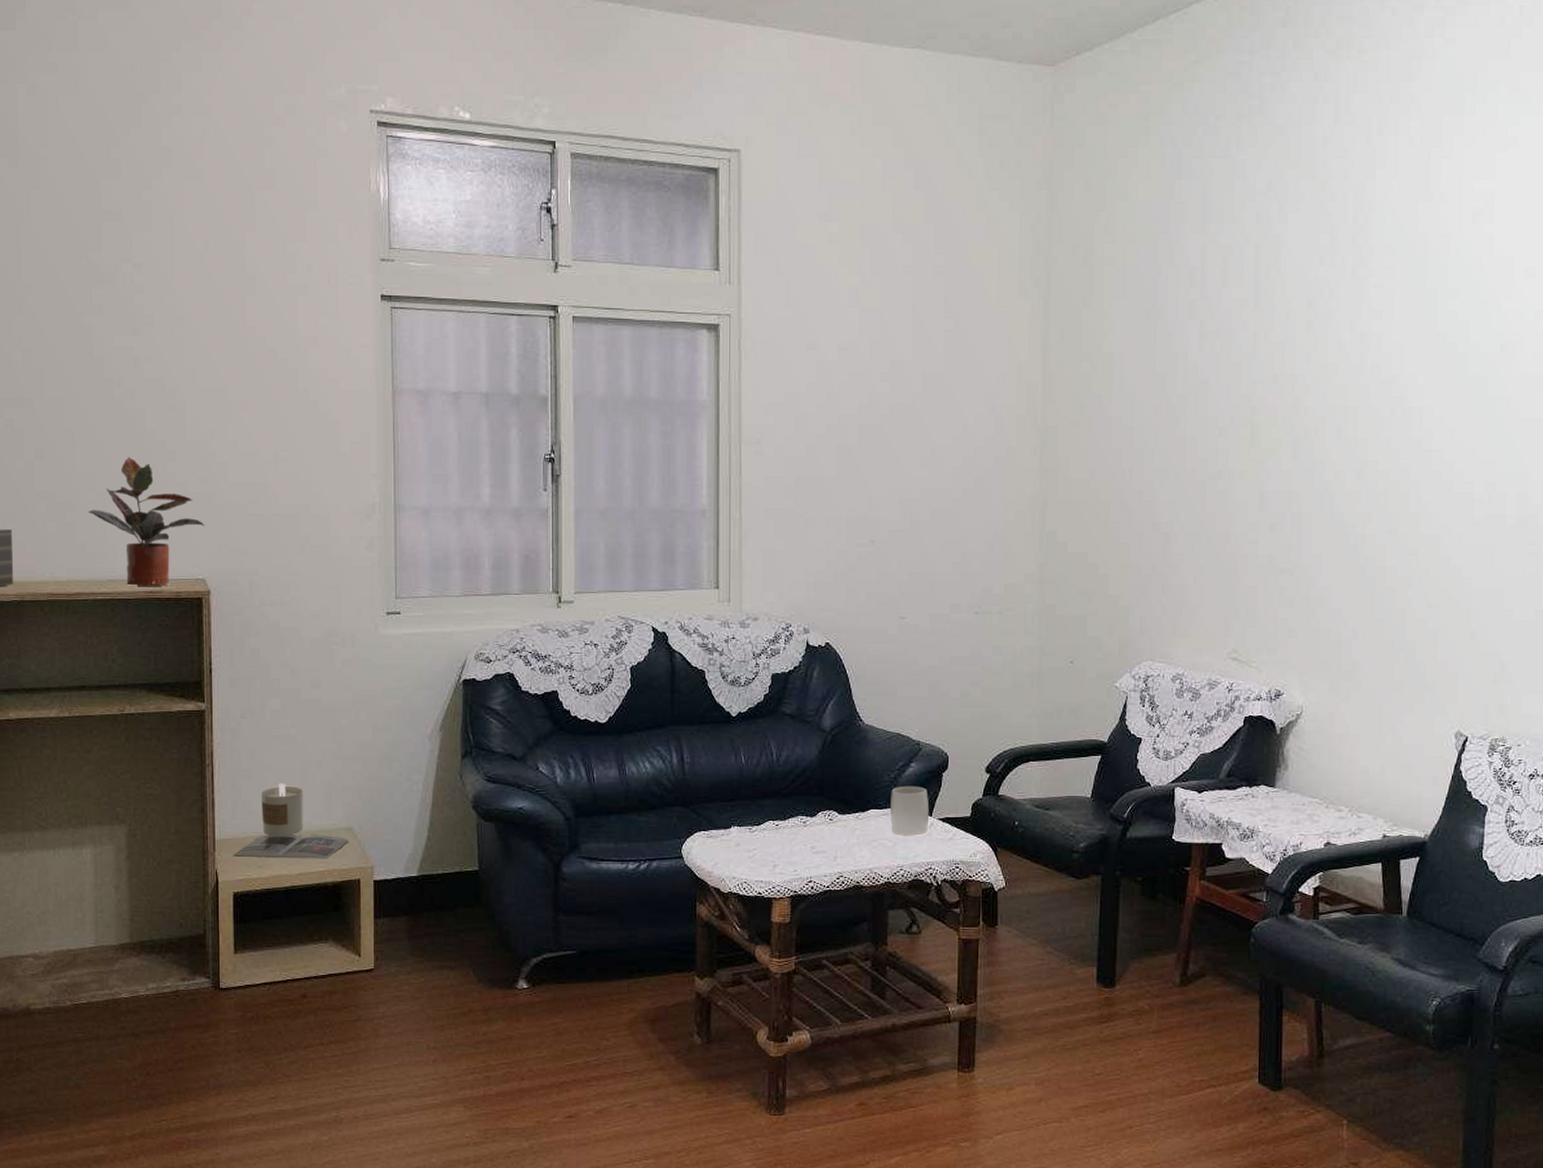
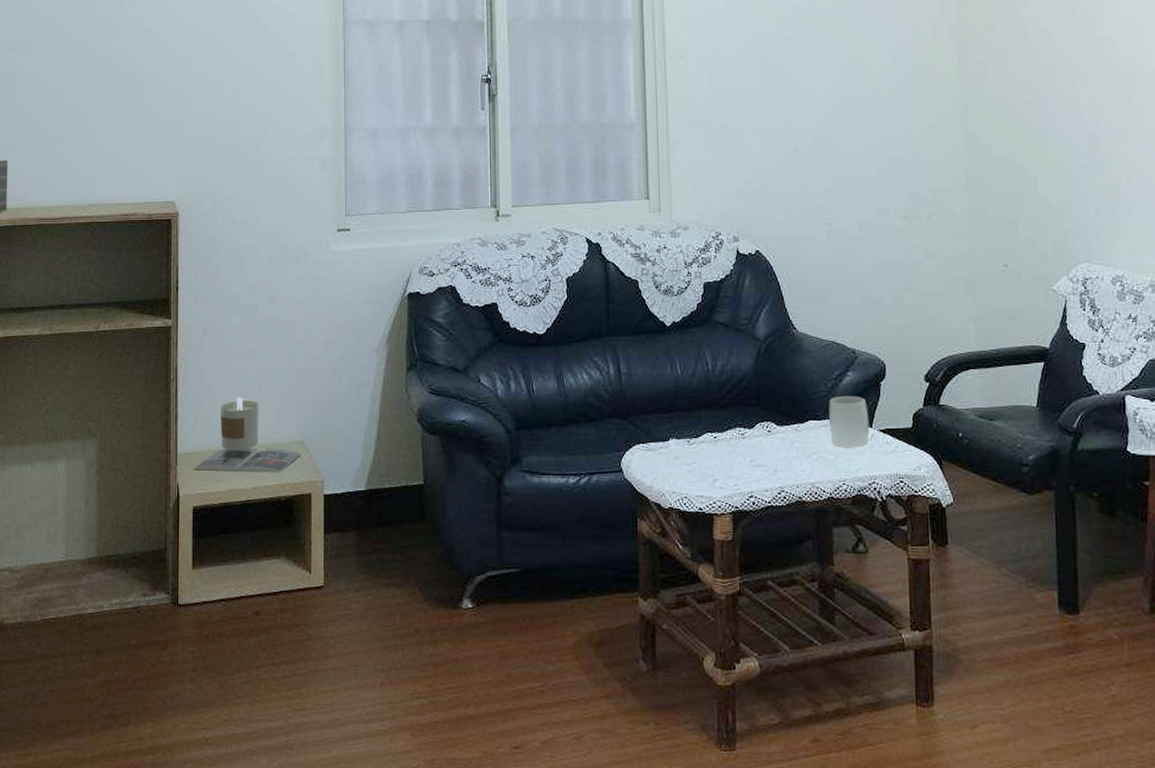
potted plant: present [88,457,205,586] -> none [74,91,175,210]

